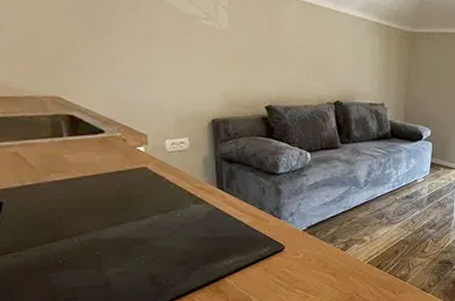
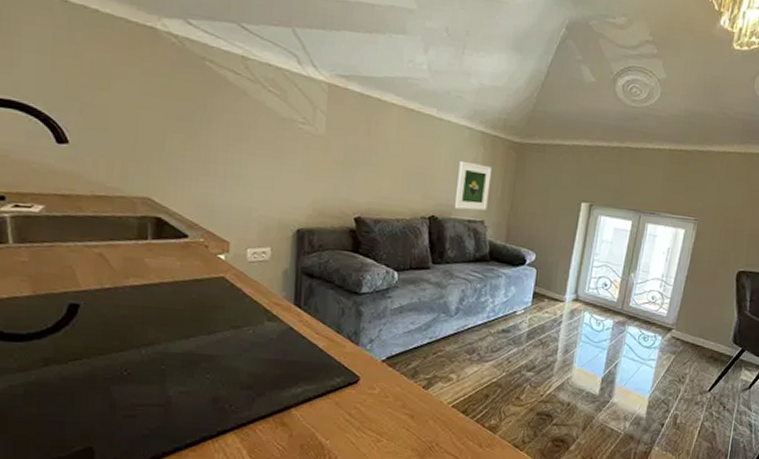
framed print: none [357,50,388,95] -> present [455,160,493,211]

